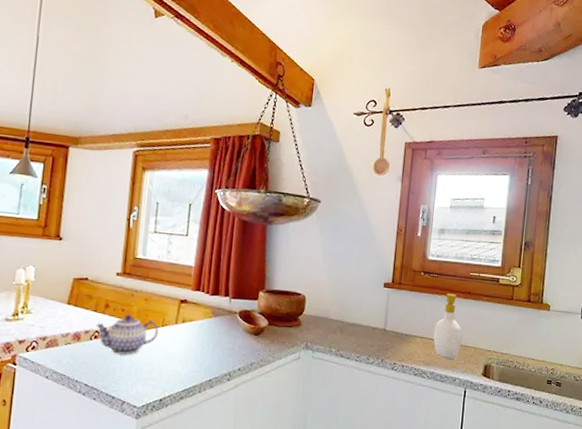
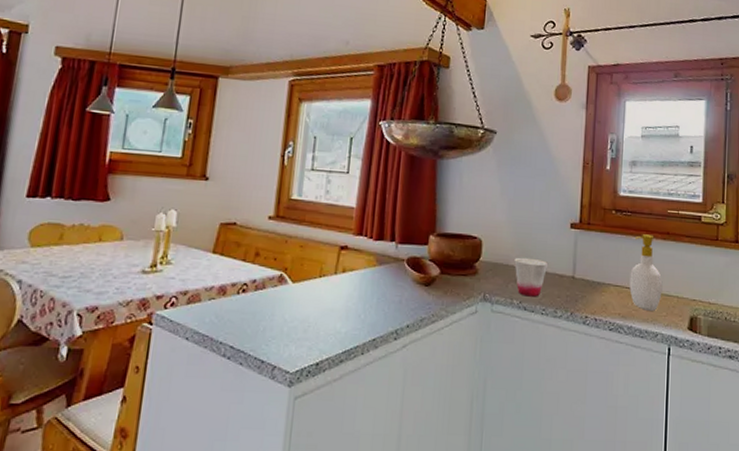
teapot: present [96,314,159,355] -> none [244,263,315,311]
cup: none [333,311,364,346] -> present [514,257,549,297]

